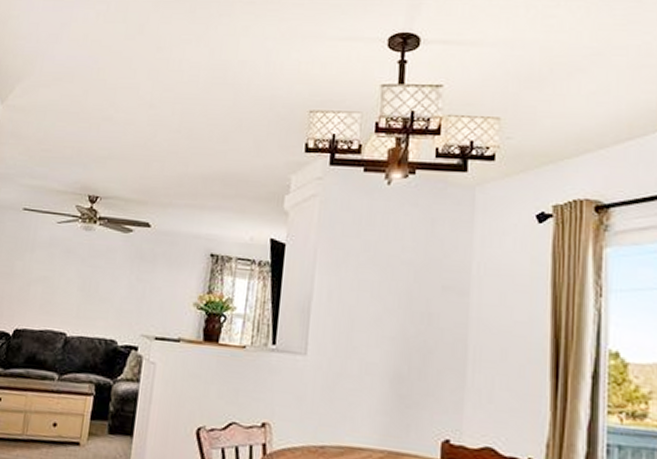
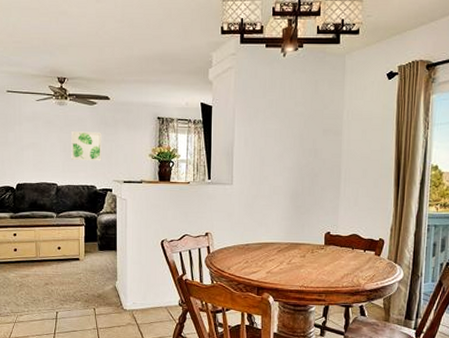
wall art: none [90,265,135,308] -> present [71,131,102,161]

